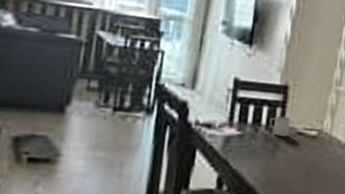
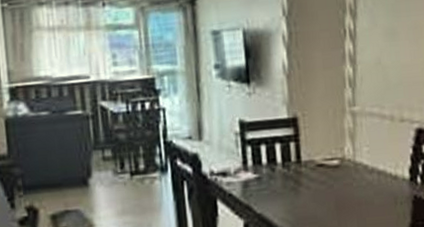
mug: present [270,116,291,137] -> none [285,150,308,172]

